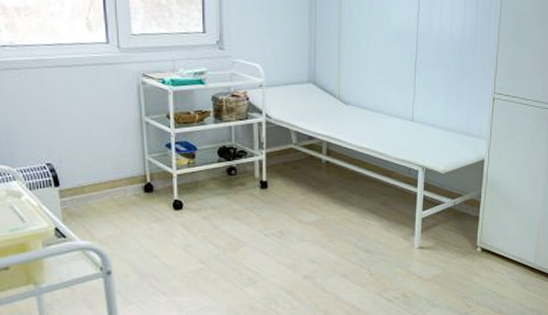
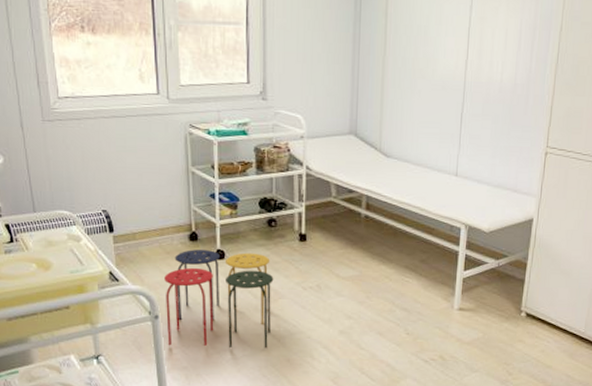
stool: none [116,201,235,302] -> present [163,250,274,349]

